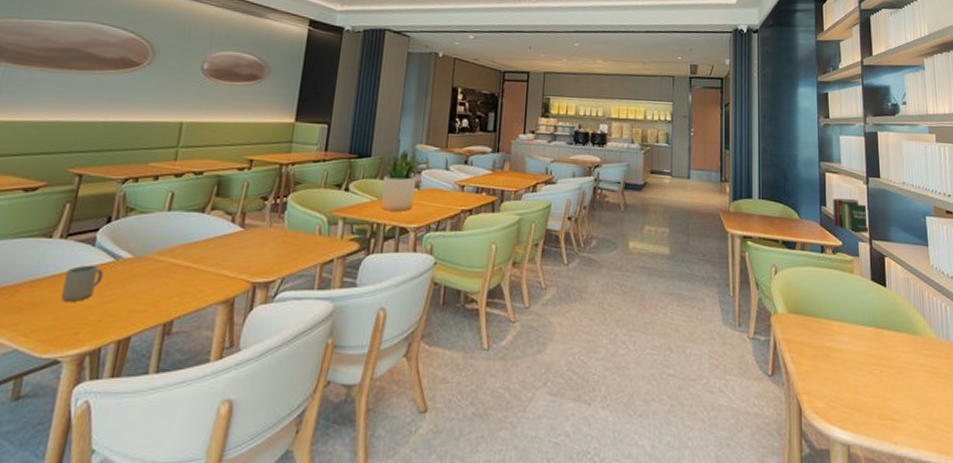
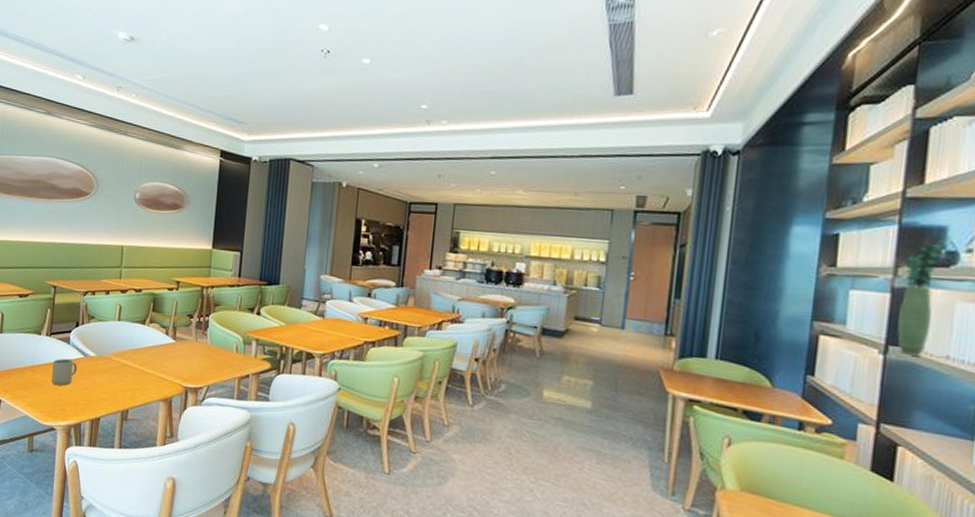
planter: present [381,147,419,211] -> none [289,277,324,338]
books: present [832,199,870,233] -> none [821,367,881,415]
vase: none [870,95,891,184] -> present [897,239,945,356]

